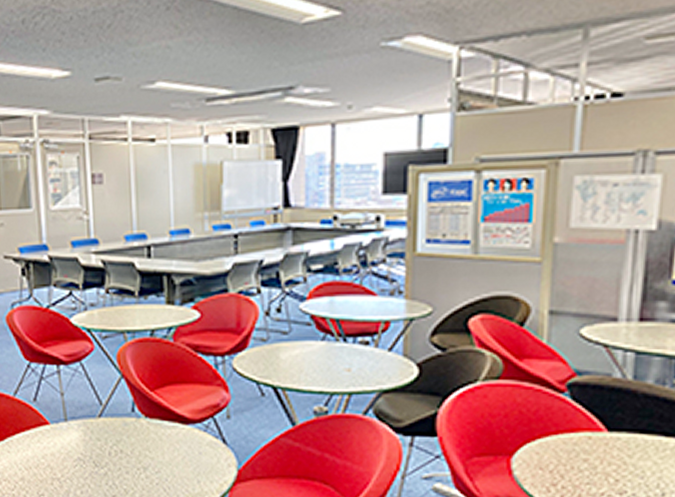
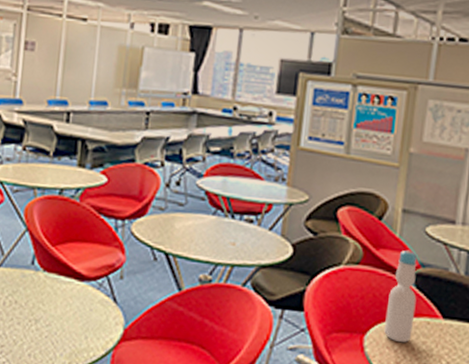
bottle: none [535,357,573,462] -> present [384,250,417,343]

